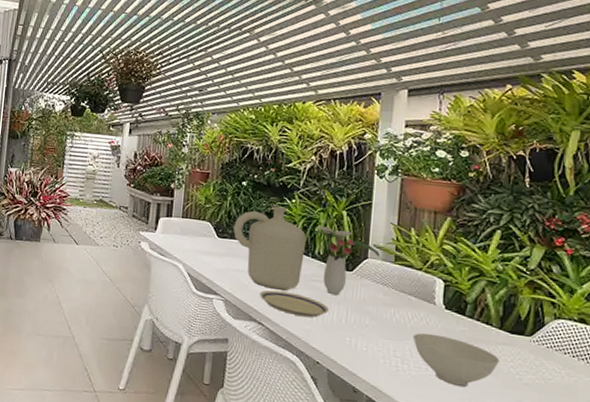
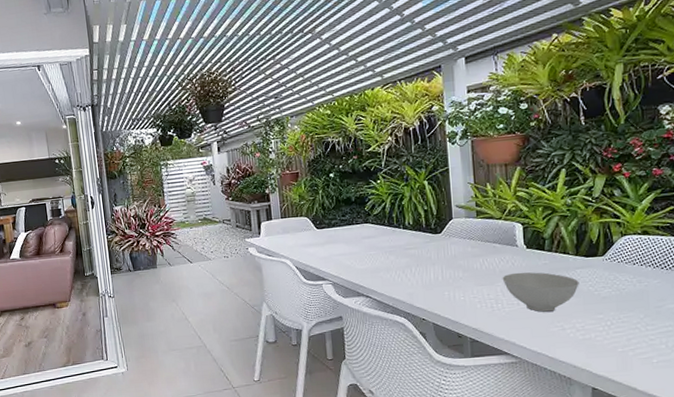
water jug: present [233,206,307,291] -> none [329,189,397,265]
plate: present [259,290,329,317] -> none [363,263,426,283]
flower arrangement: present [313,225,380,295] -> none [401,198,463,257]

